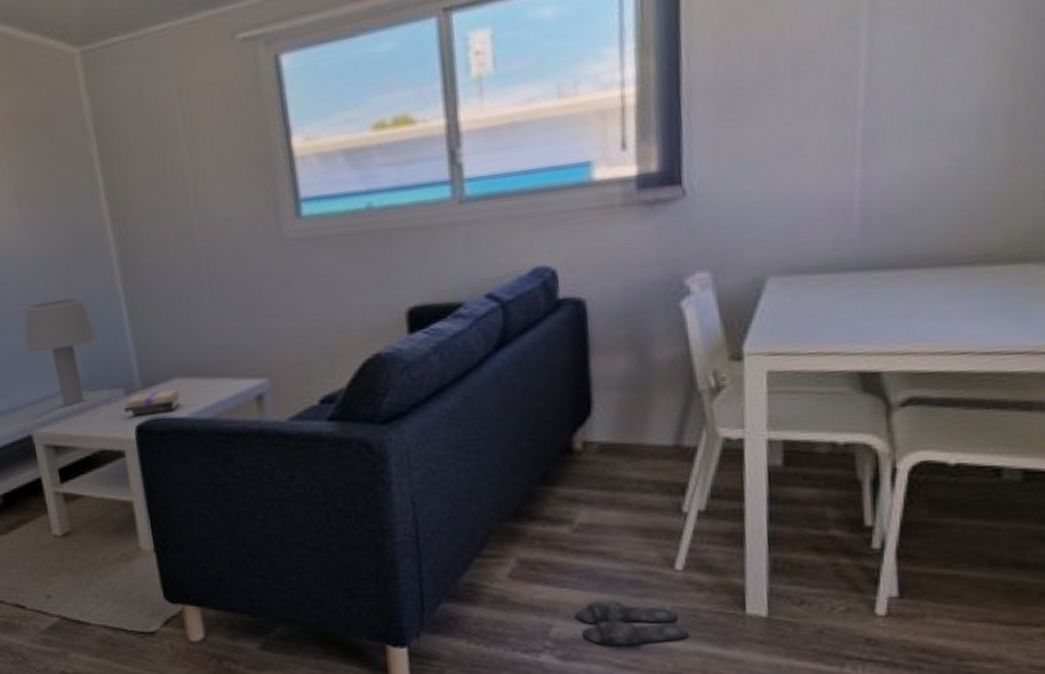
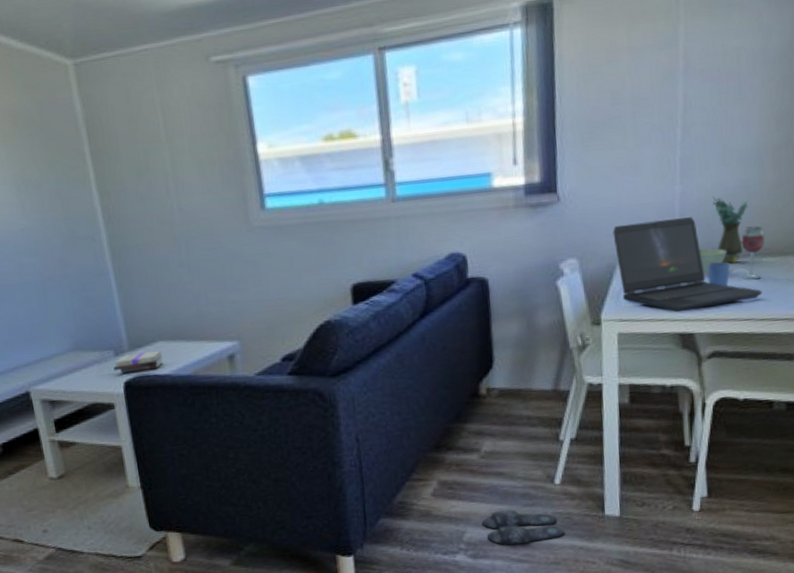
table lamp: present [24,298,98,406] -> none [22,273,90,366]
laptop computer: none [761,212,987,344] -> present [613,217,762,313]
bowl: none [889,254,932,292] -> present [699,248,727,276]
mug: none [902,272,937,307] -> present [707,261,730,287]
vase: none [911,183,966,276] -> present [713,196,748,264]
wineglass: none [954,221,993,298] -> present [741,225,765,280]

